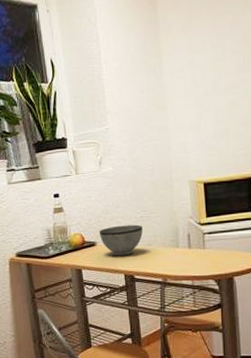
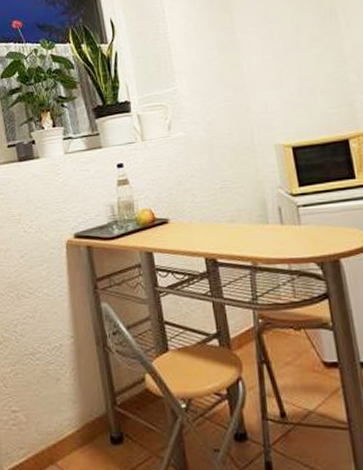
bowl: present [99,224,143,256] -> none [171,197,224,235]

